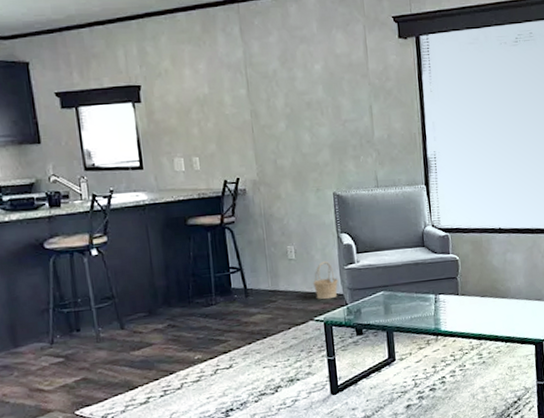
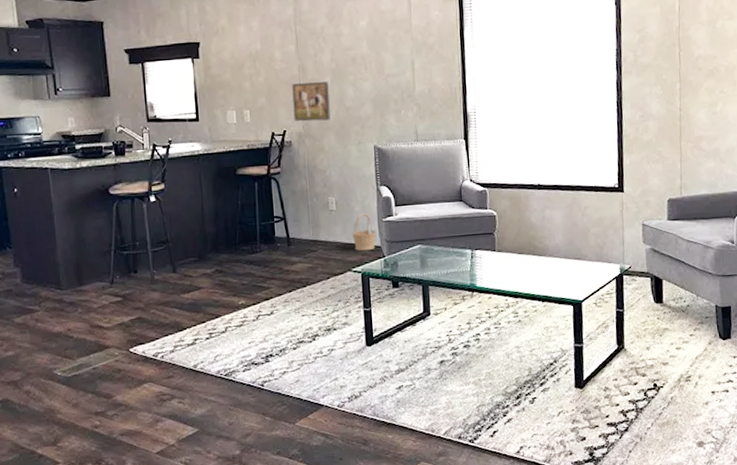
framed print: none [244,127,287,169] -> present [292,82,331,122]

